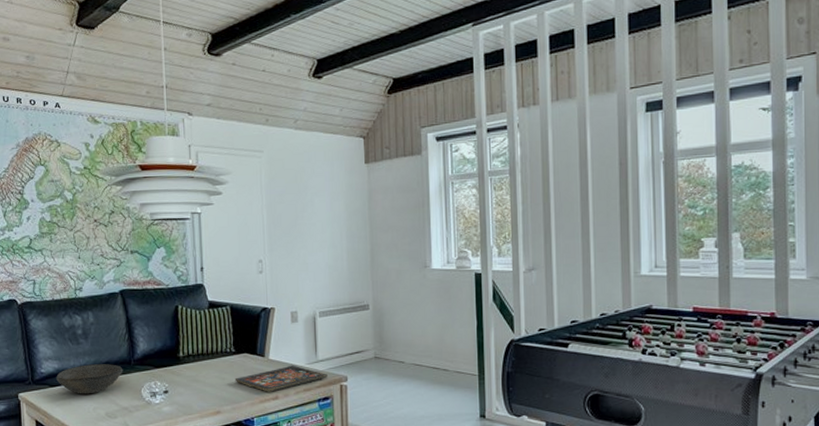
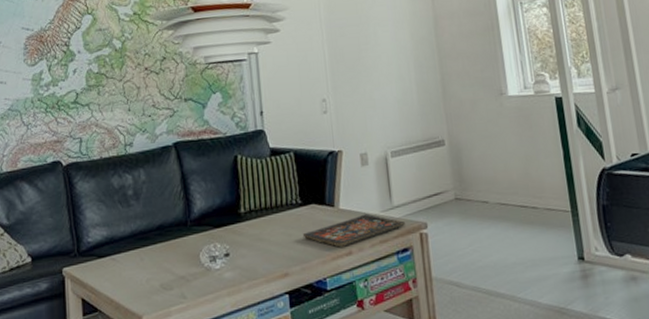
bowl: present [56,364,123,394] -> none [105,227,179,265]

